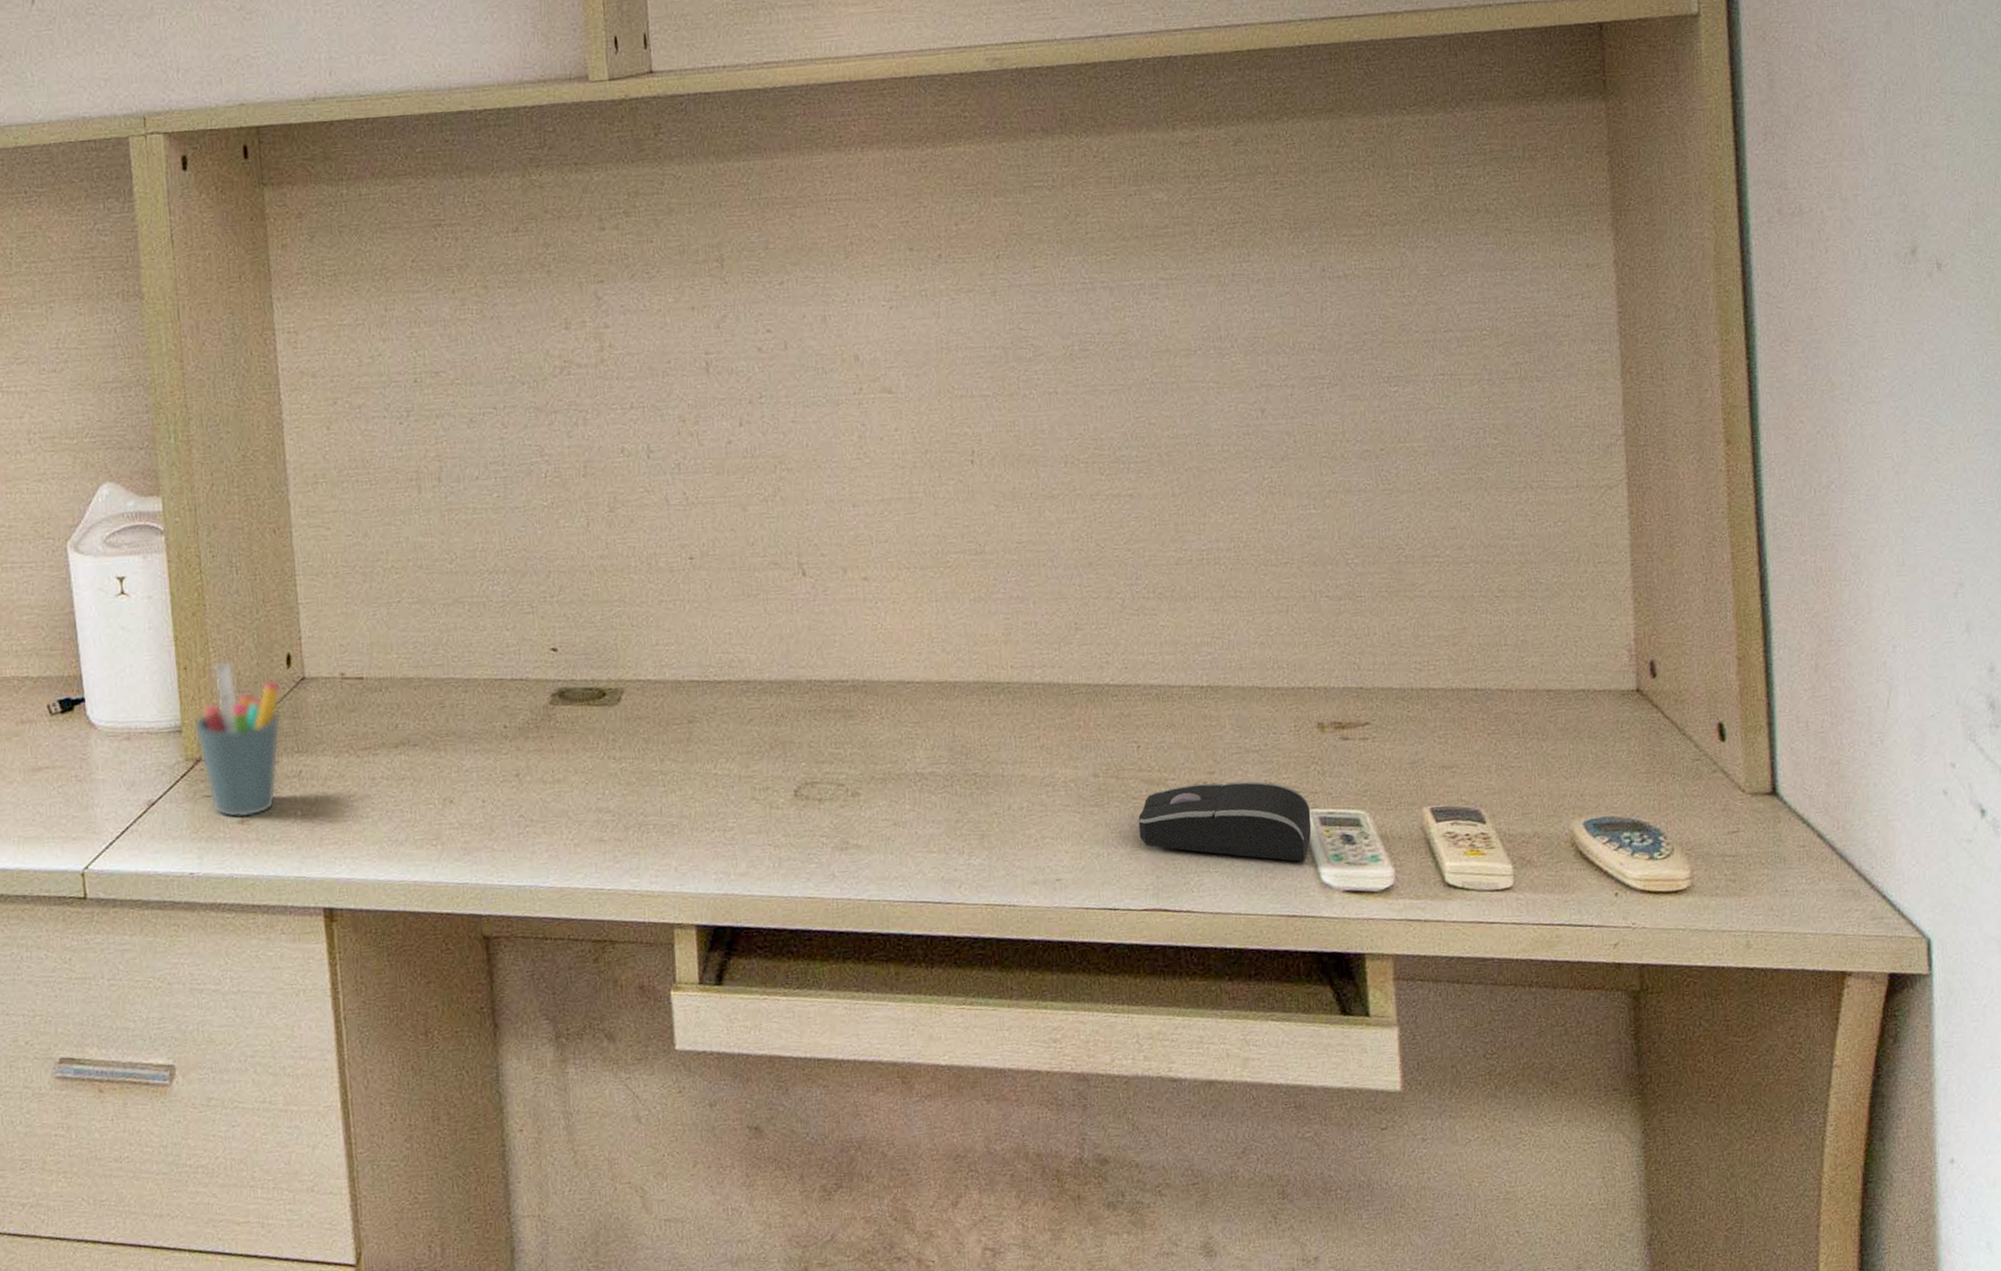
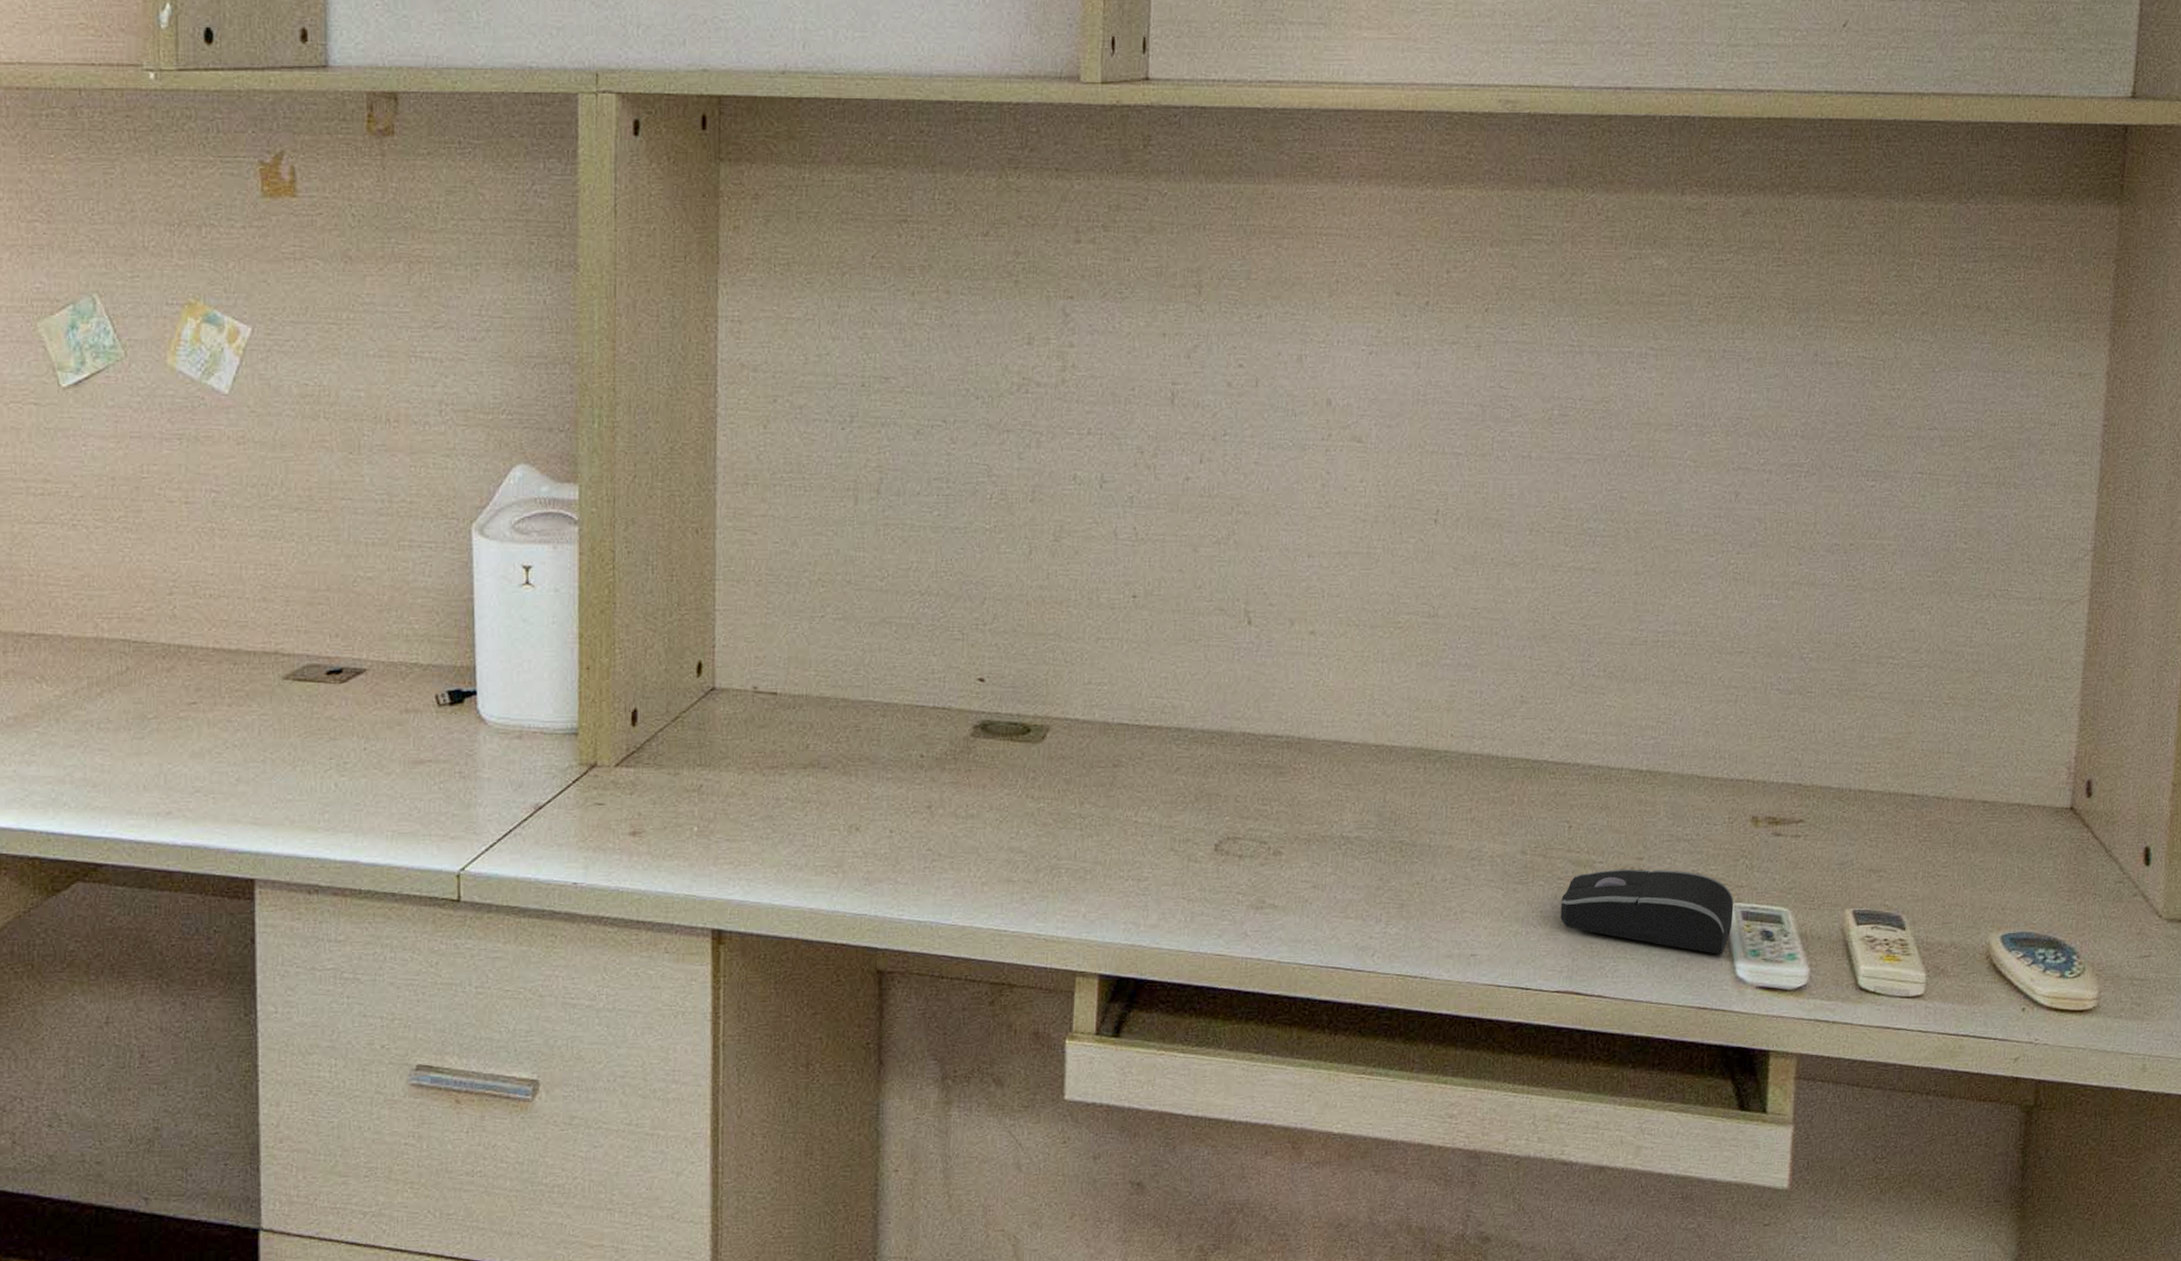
pen holder: present [193,660,282,819] -> none [591,664,690,830]

